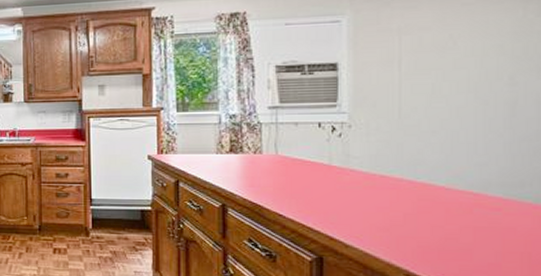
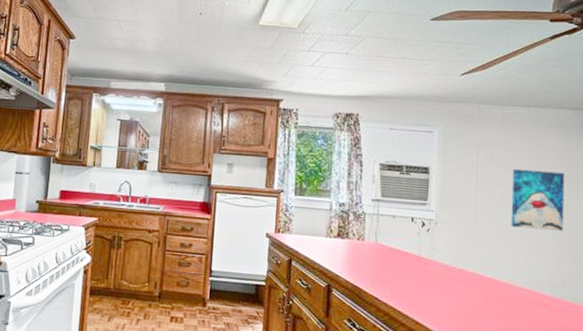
wall art: none [447,49,521,121] -> present [511,168,565,231]

